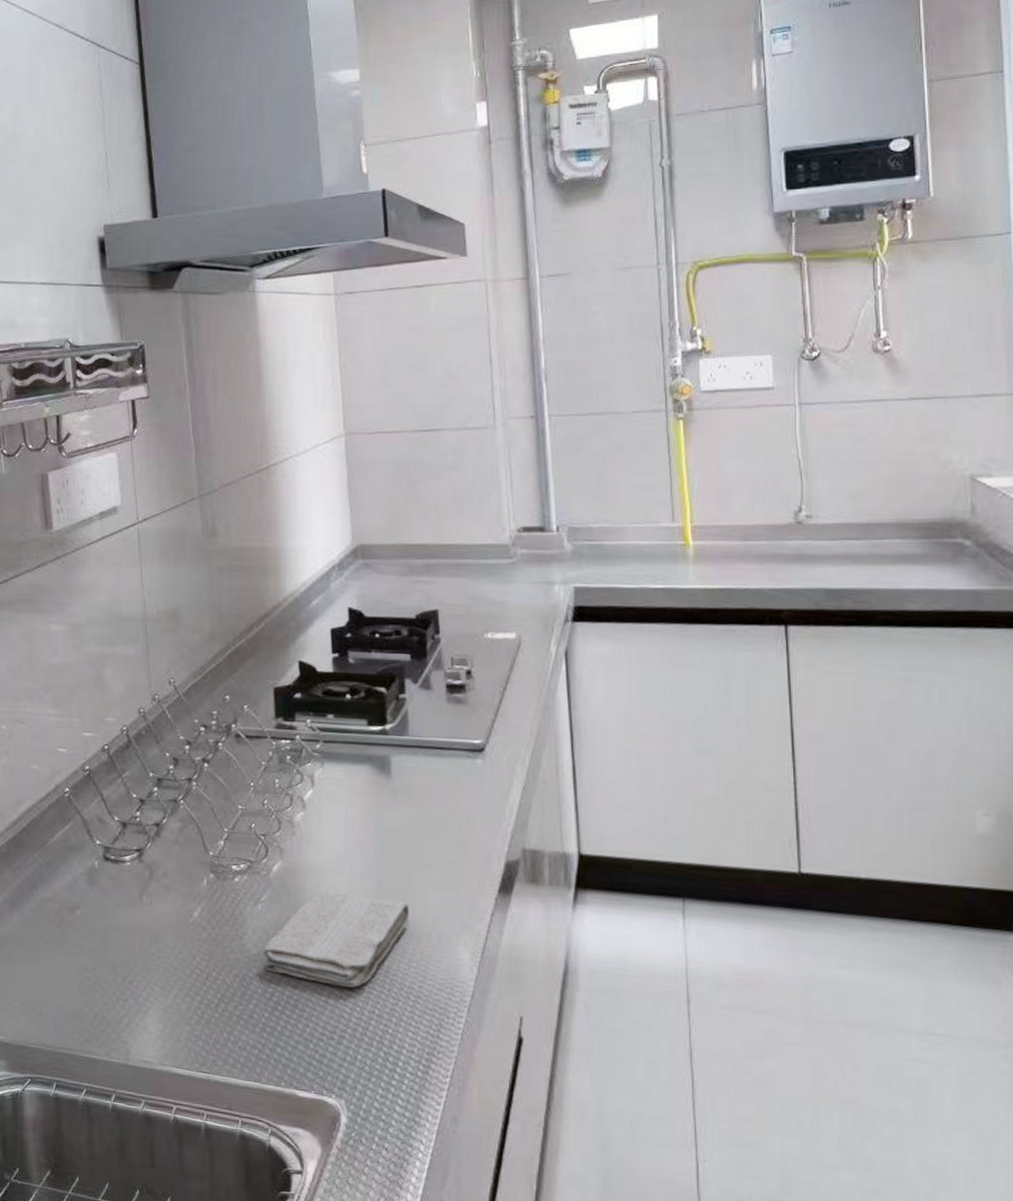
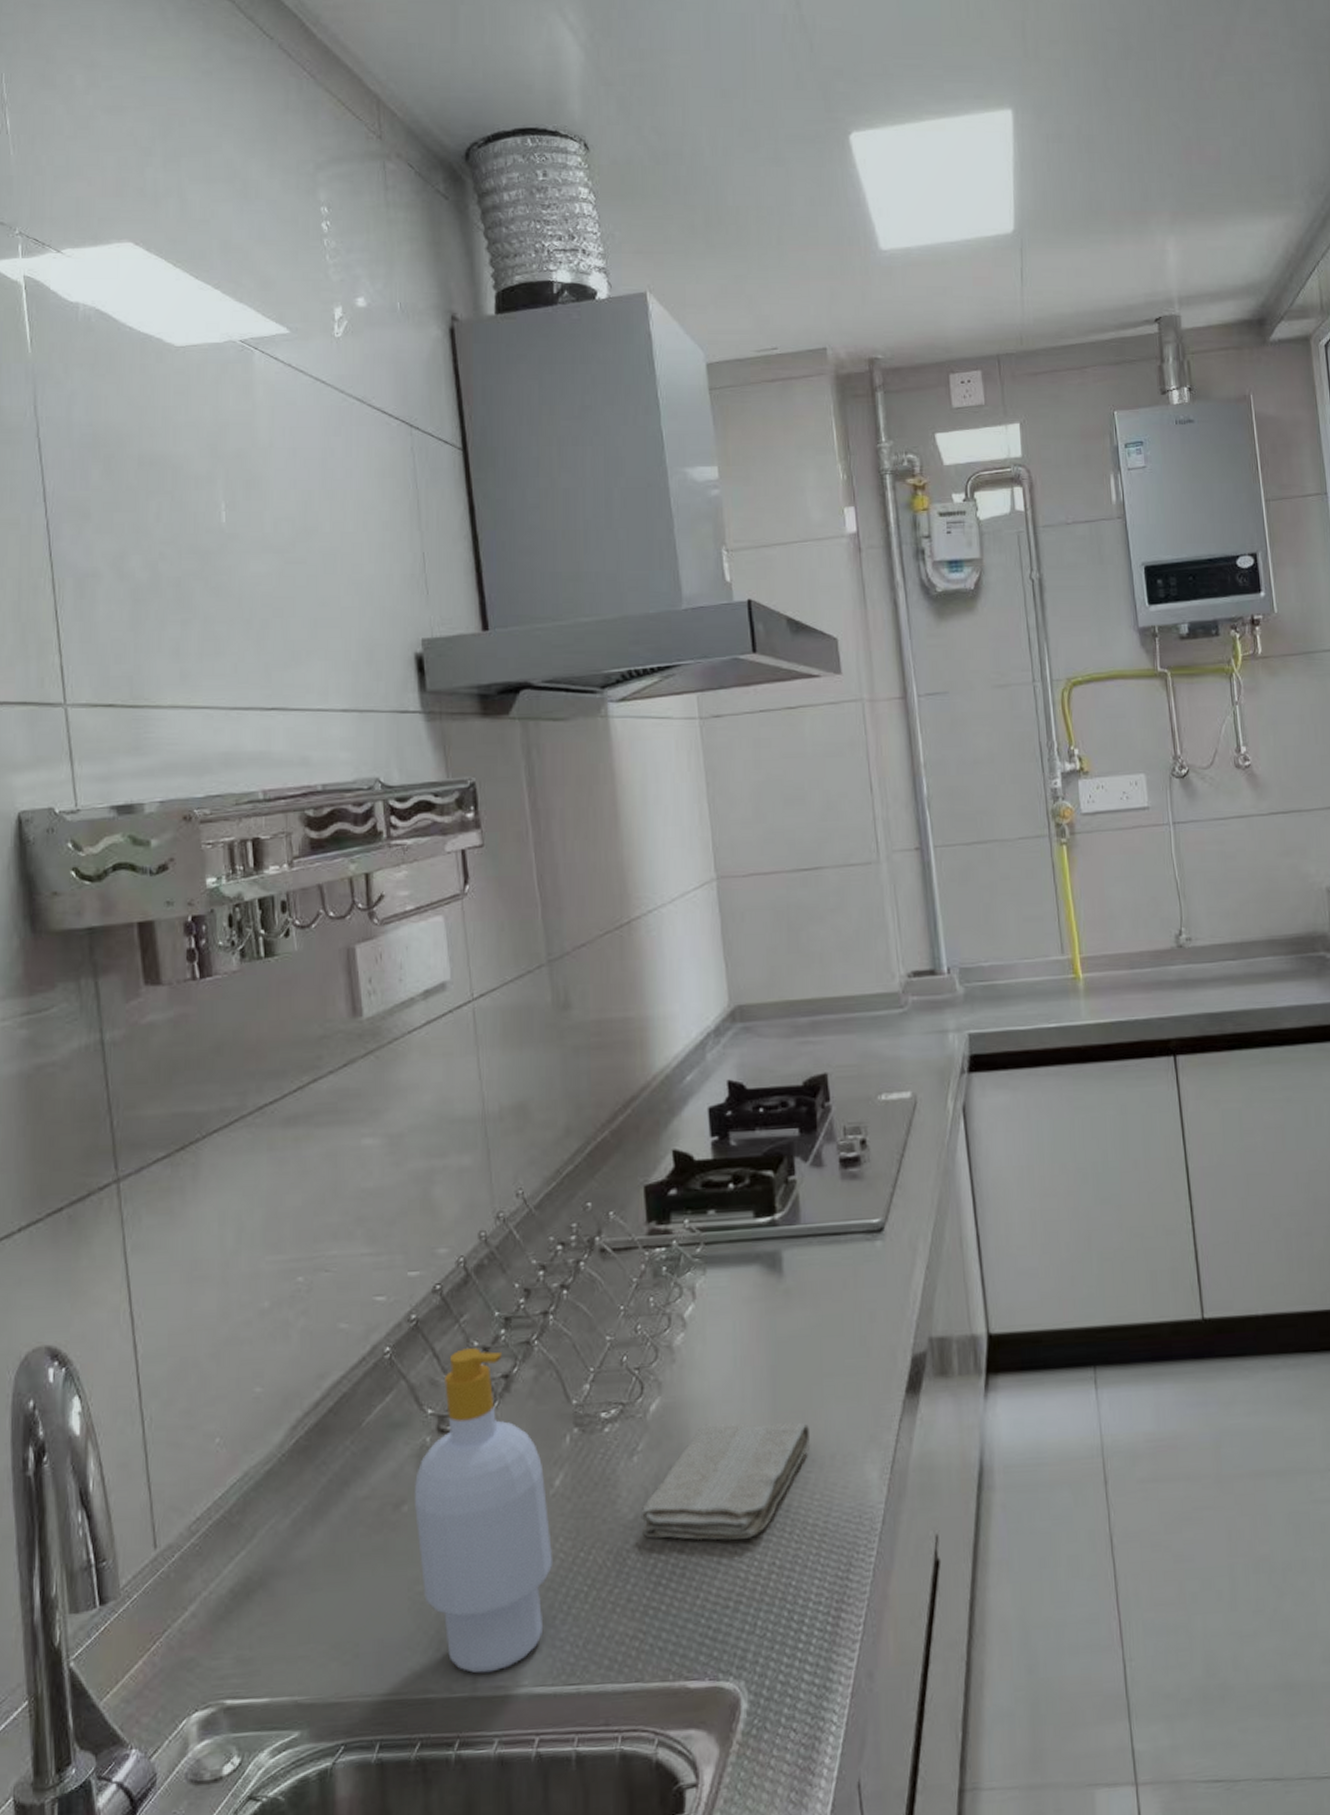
soap bottle: none [85,798,191,1049] -> present [414,1348,553,1674]

